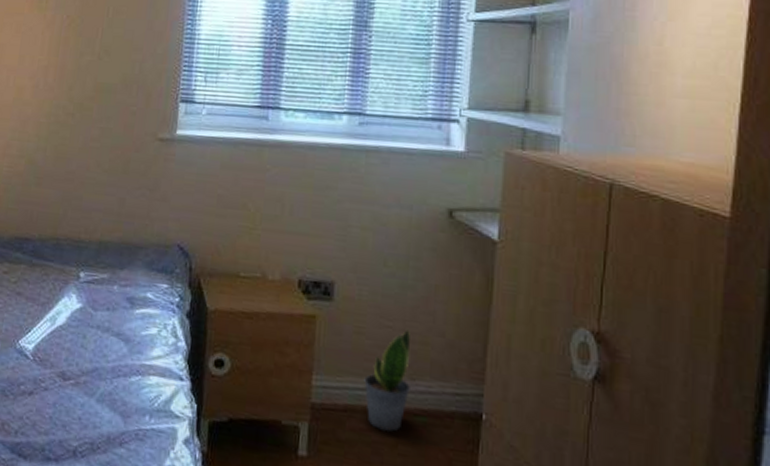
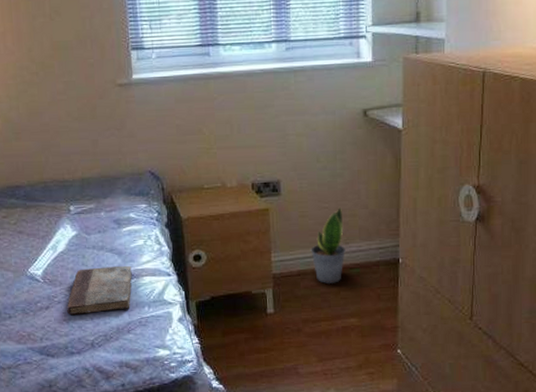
book: none [52,351,138,414] -> present [67,265,132,315]

